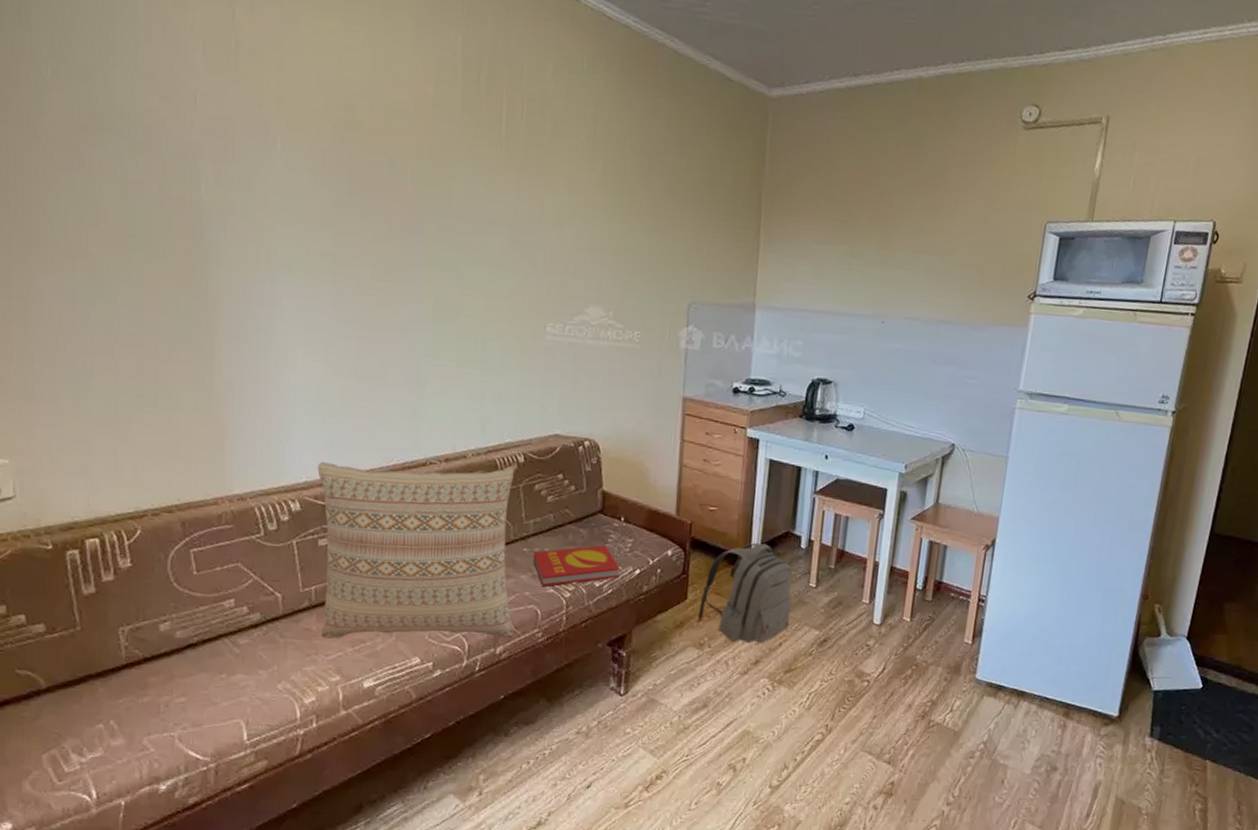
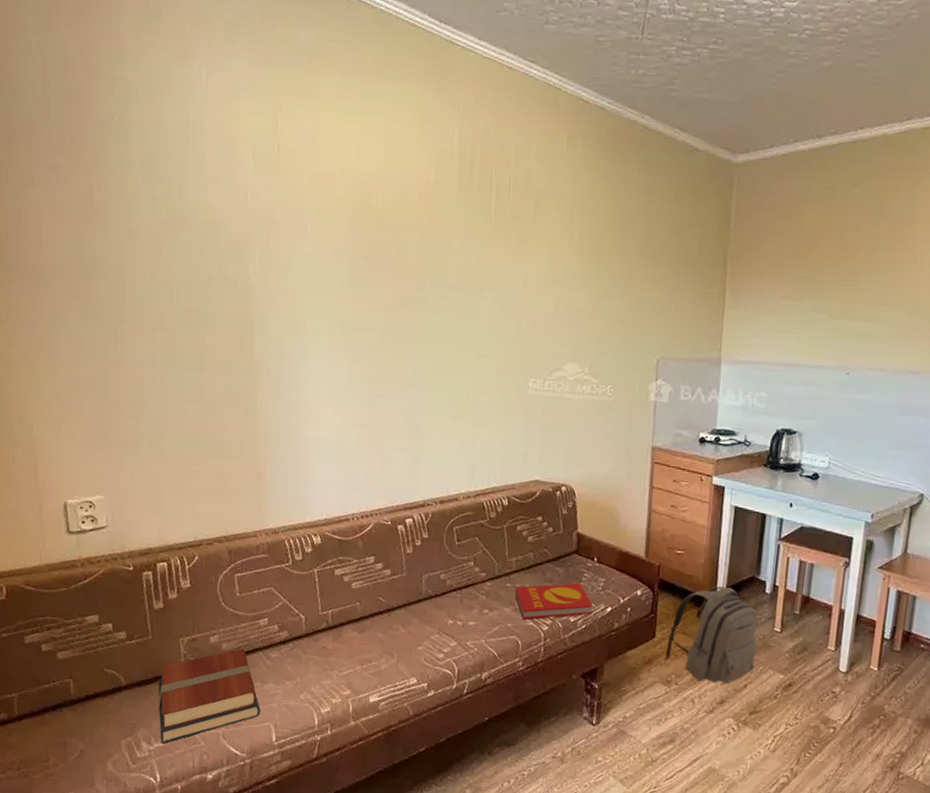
books: none [91,635,227,754] -> present [158,648,260,744]
pillow: present [317,461,516,639] -> none [335,501,500,664]

